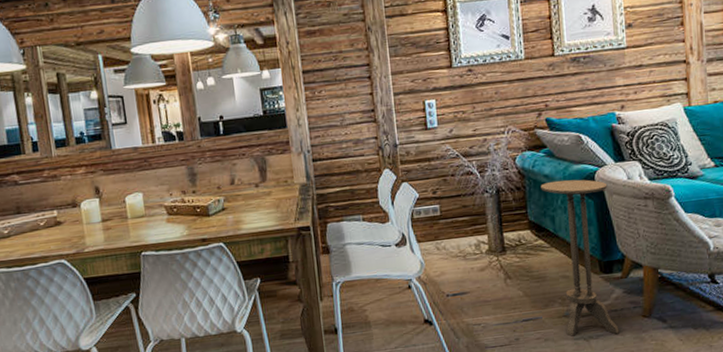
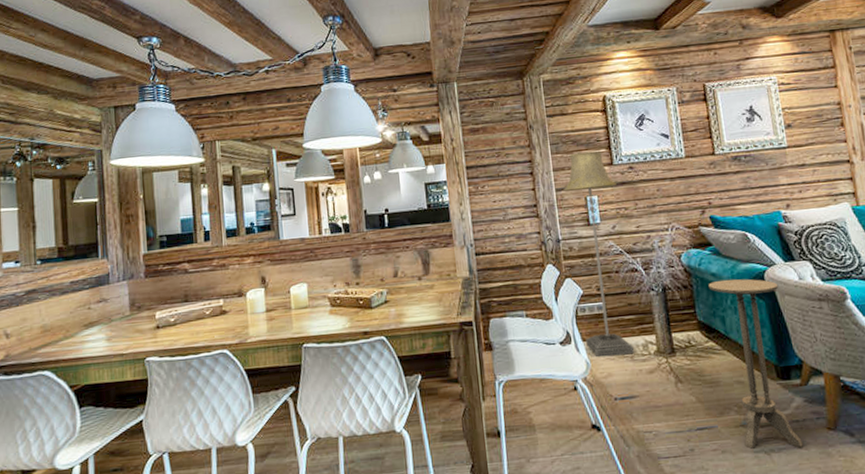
floor lamp: none [402,53,468,257] -> present [564,150,635,356]

